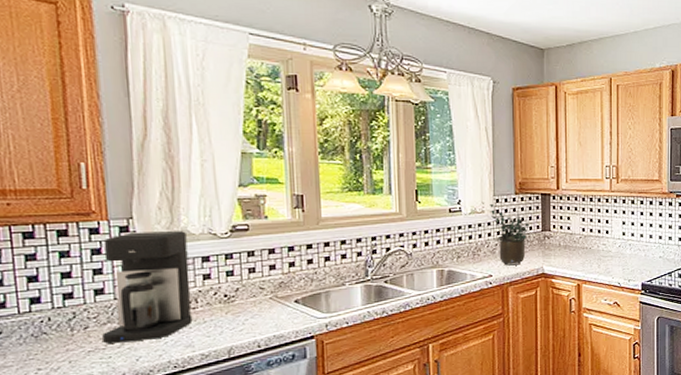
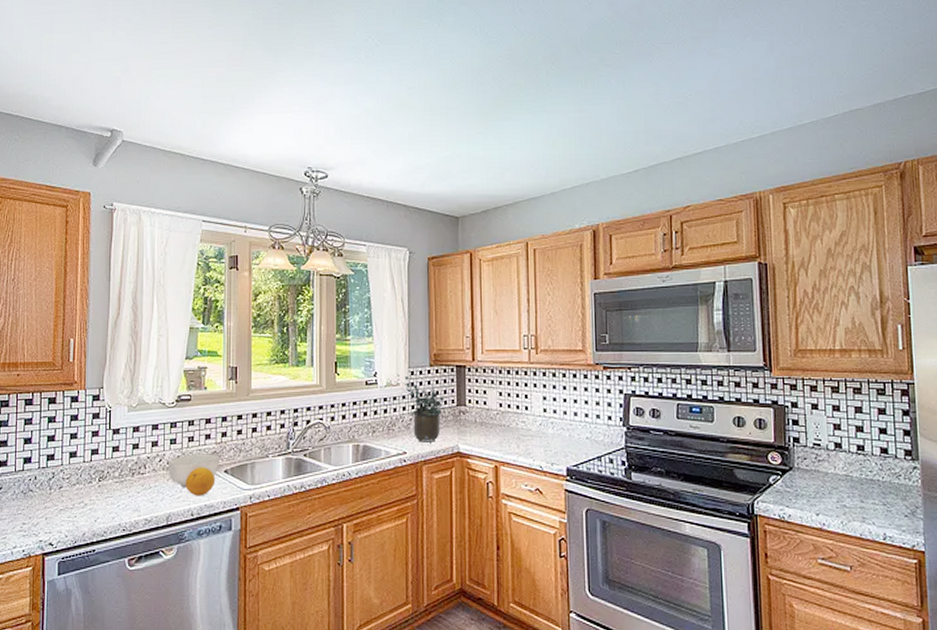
coffee maker: present [102,231,193,344] -> none [72,400,142,503]
bowl: none [224,284,290,320] -> present [167,454,221,488]
fruit: none [248,297,285,328] -> present [185,466,216,496]

